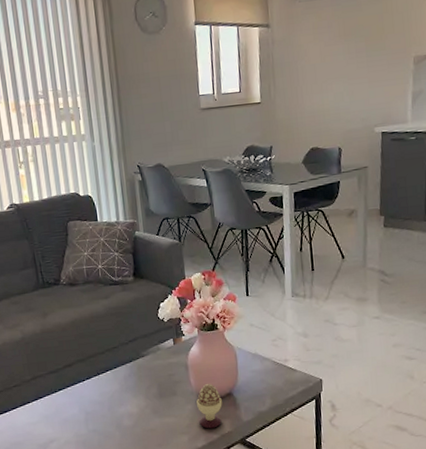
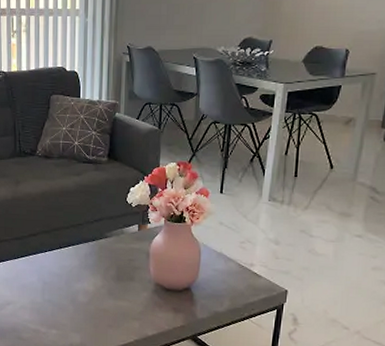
decorative egg: present [197,384,222,429] -> none [152,275,179,320]

